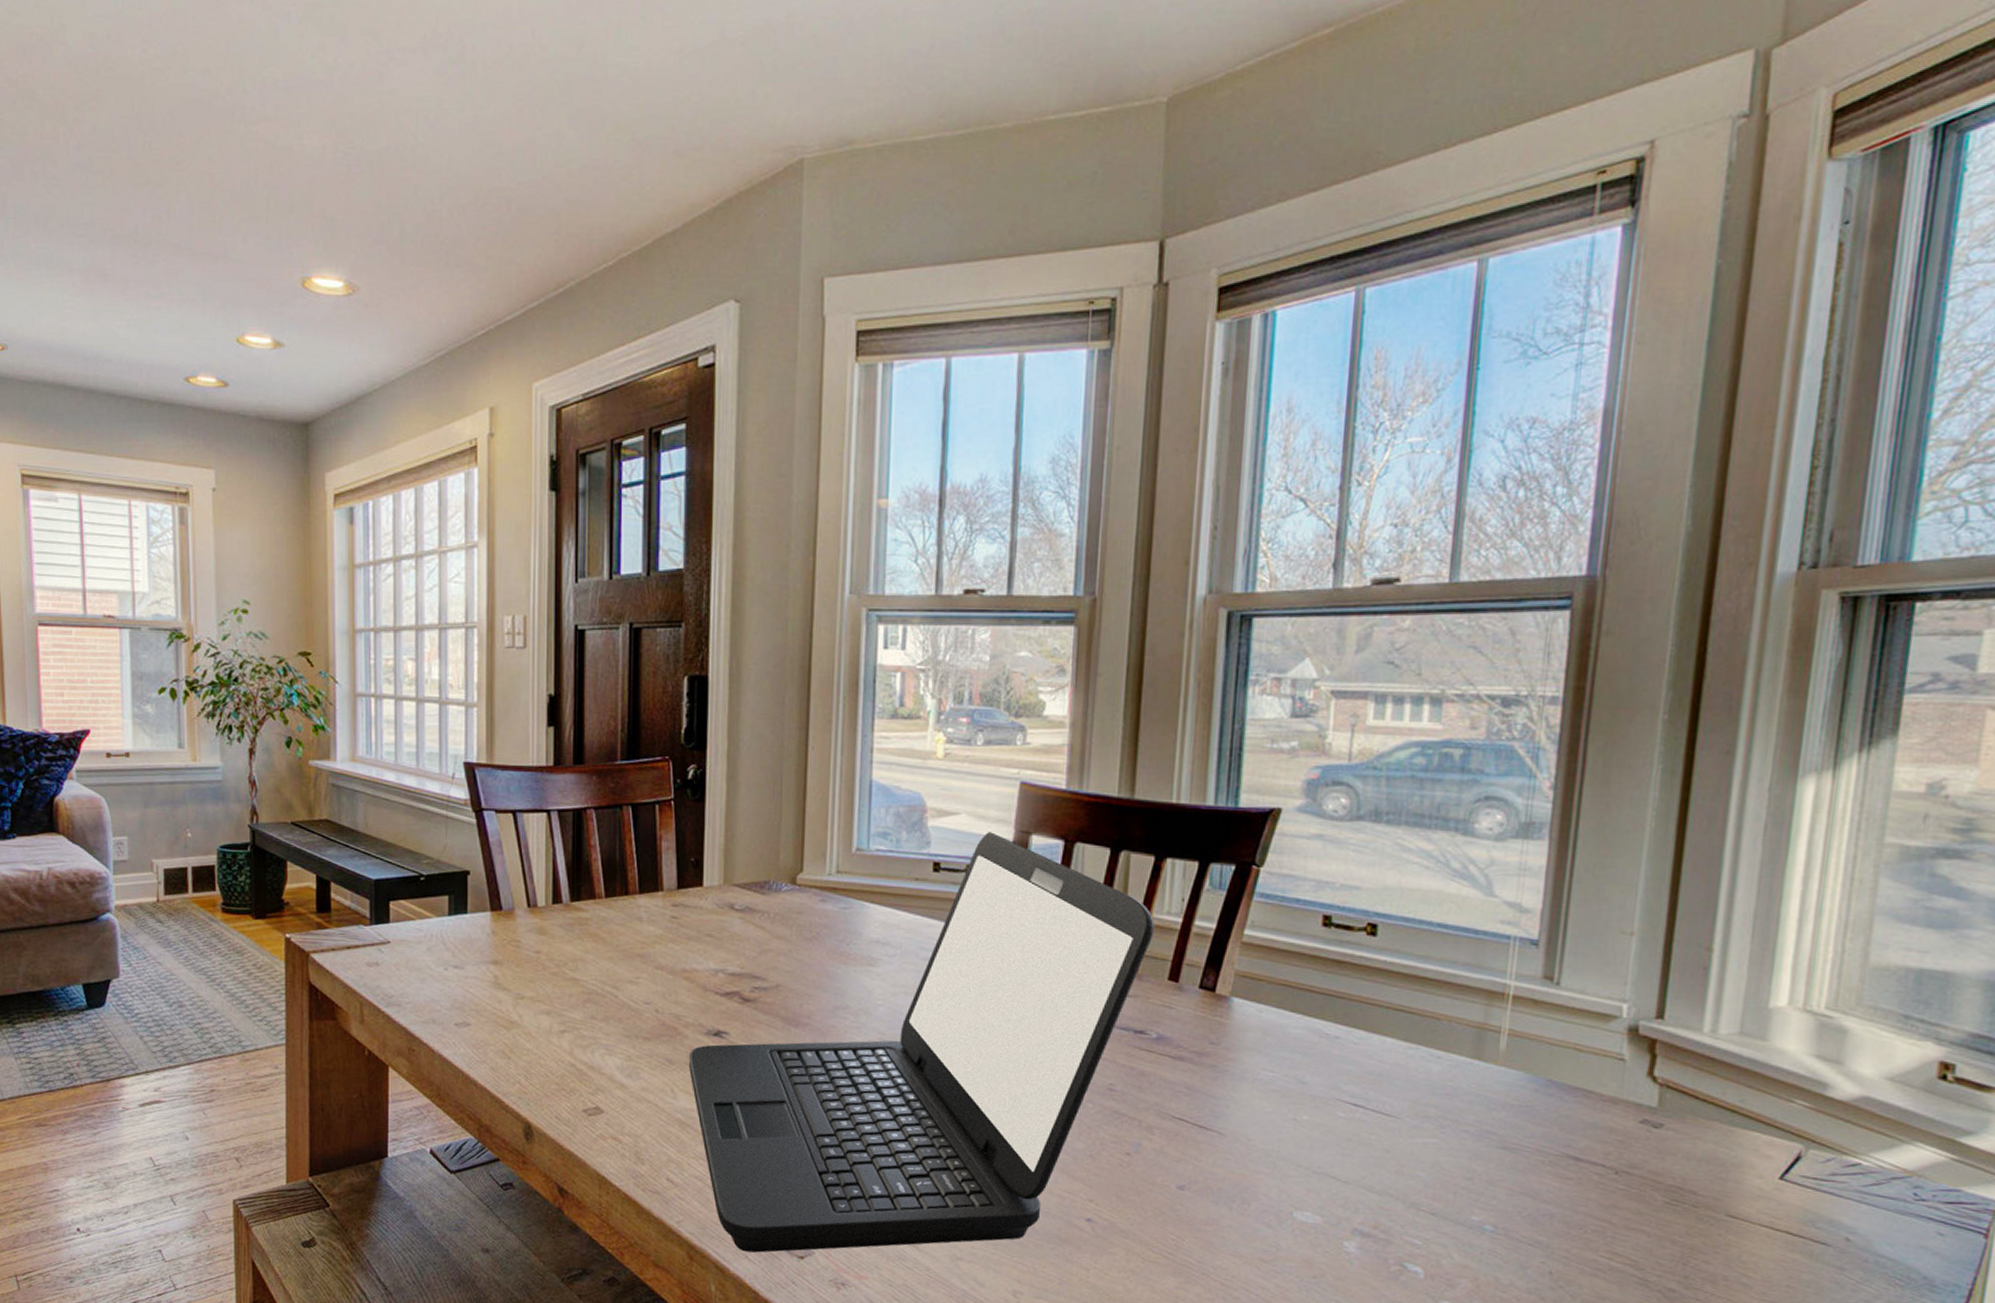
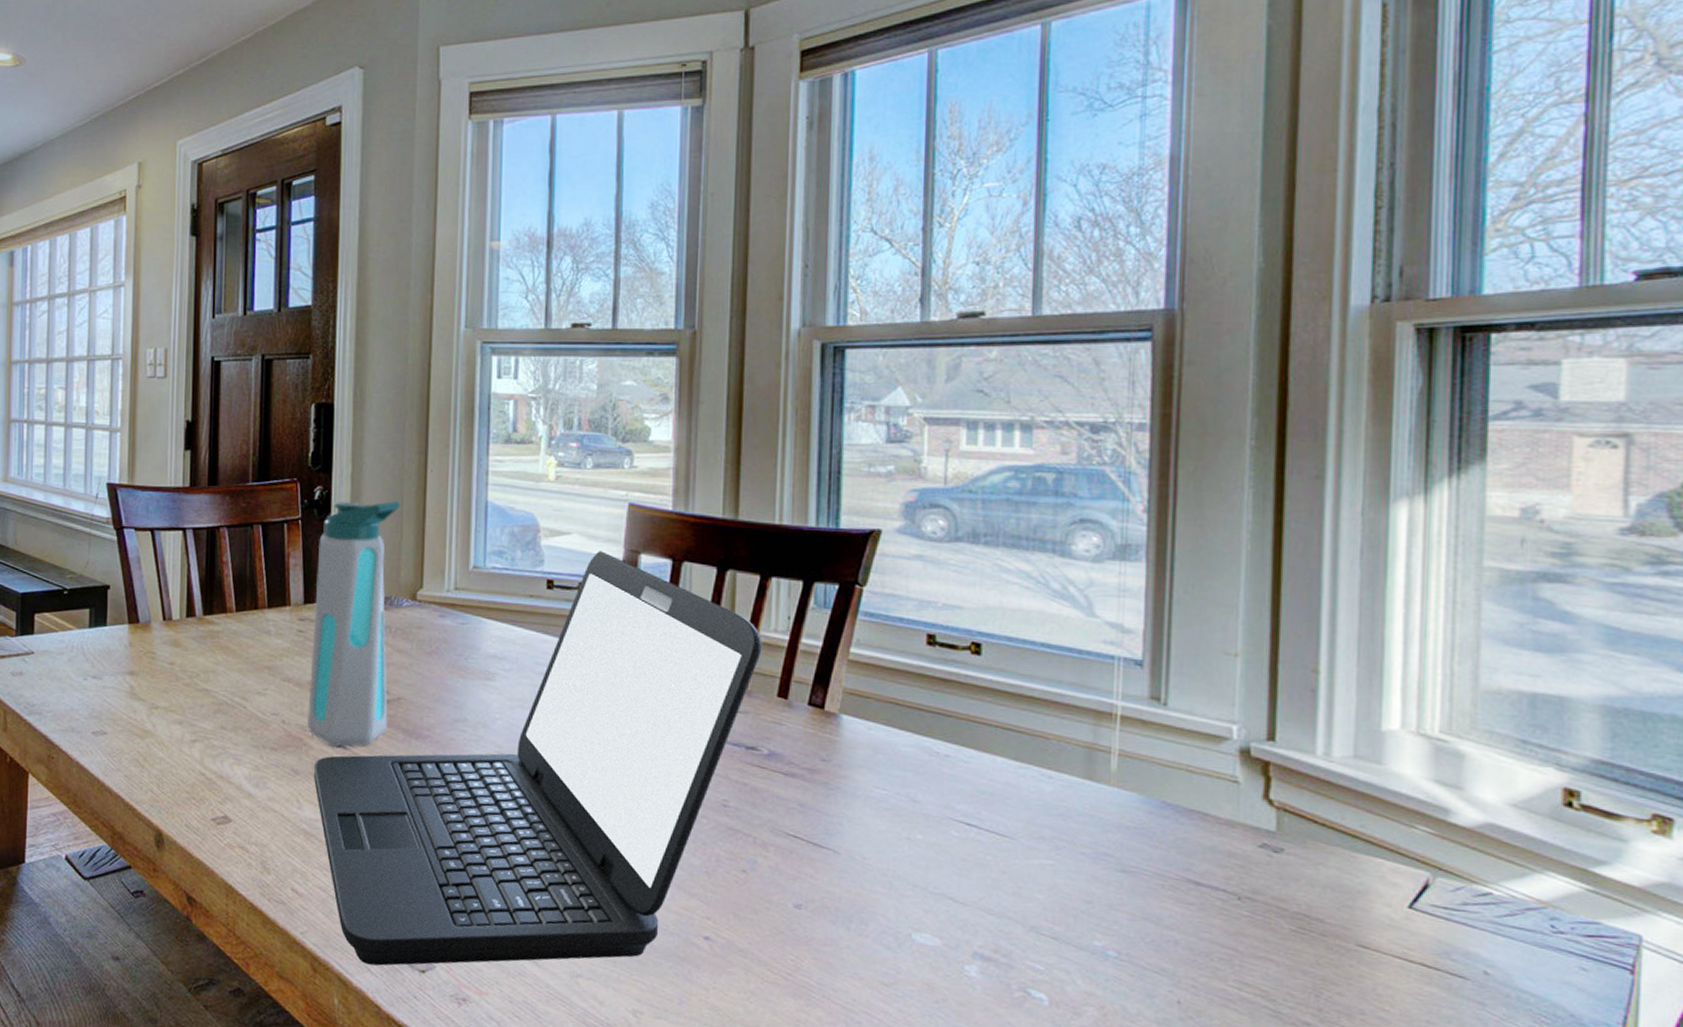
water bottle: none [681,779,780,1036] -> present [306,500,401,747]

